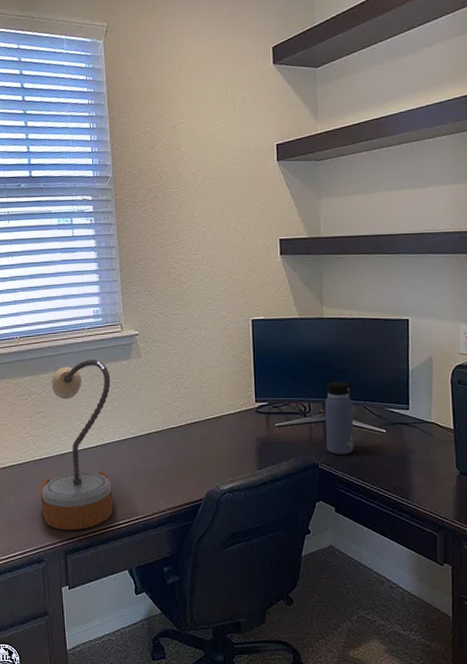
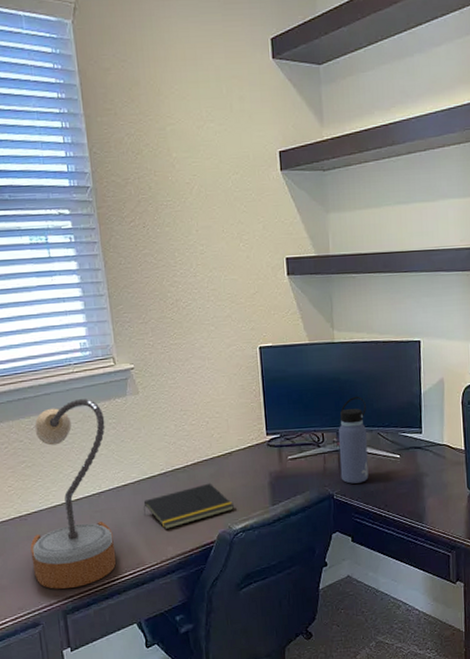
notepad: none [139,443,222,483] -> present [143,483,234,529]

